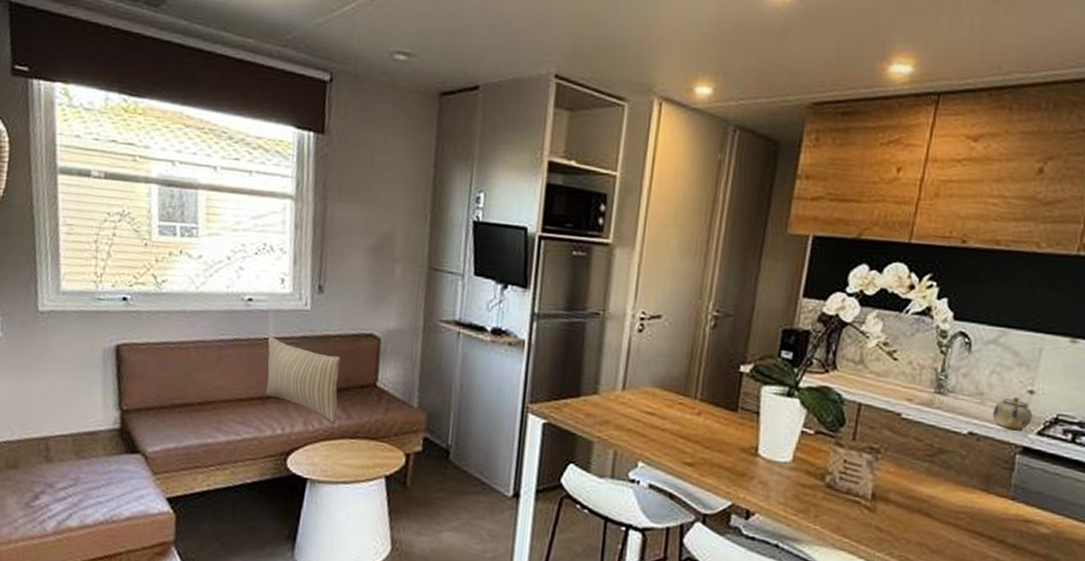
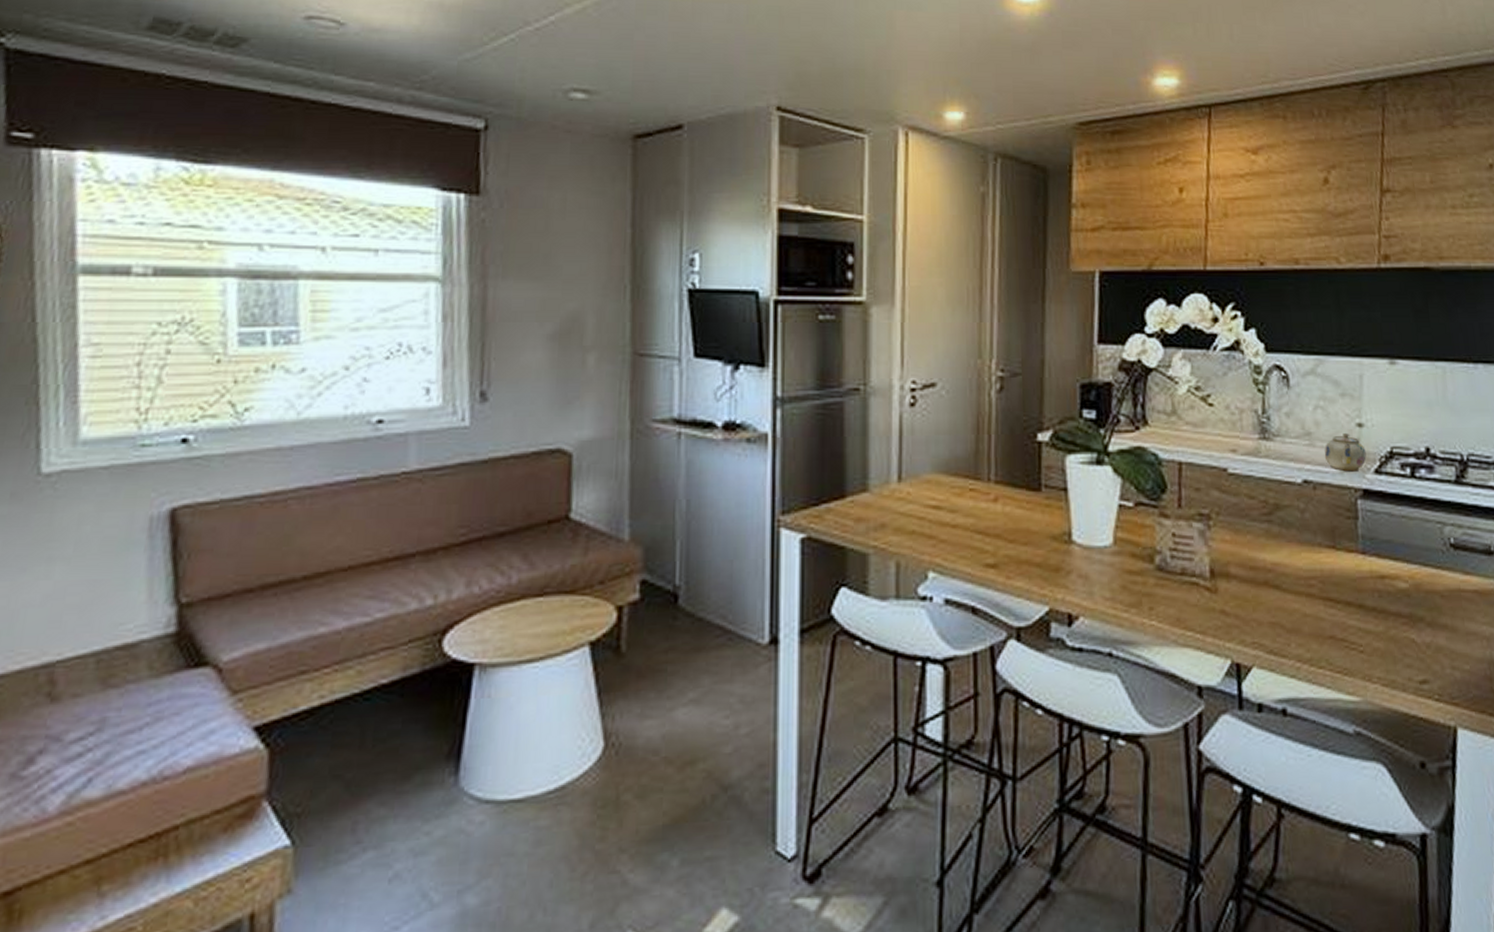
pillow: present [265,337,341,423] -> none [406,469,517,578]

